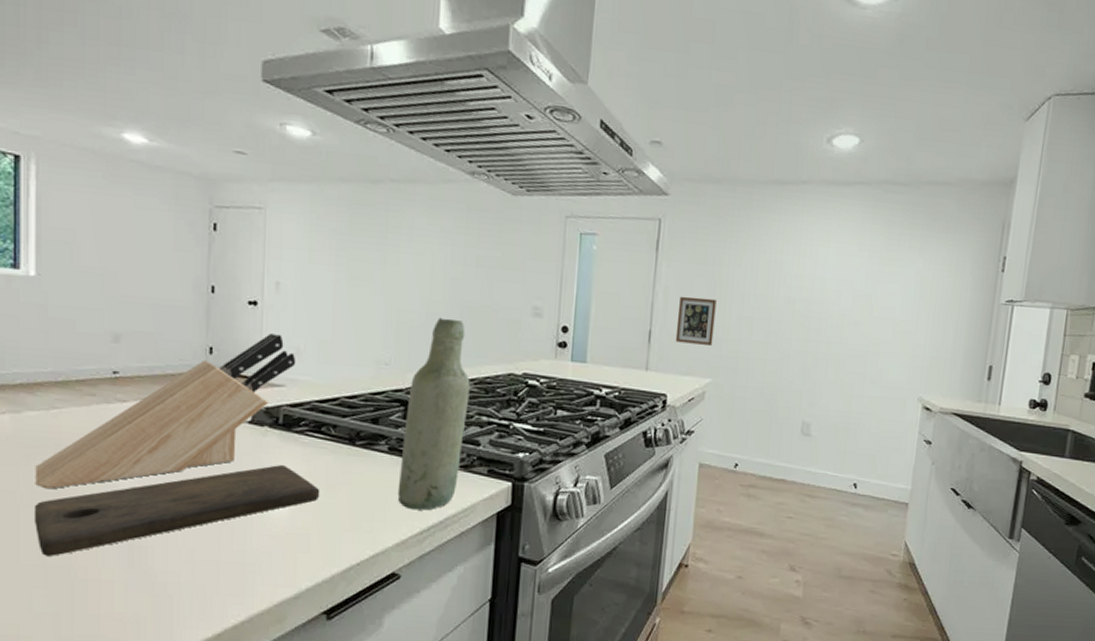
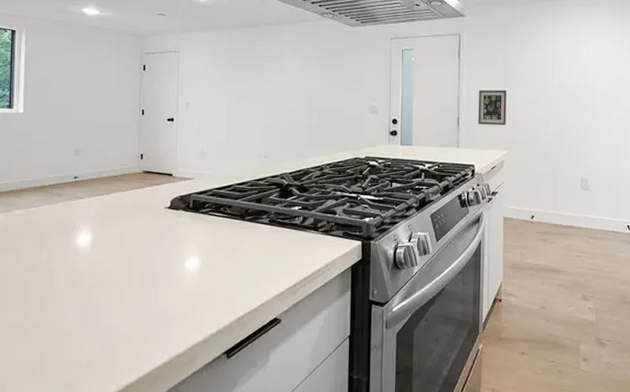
cutting board: present [33,465,320,556] -> none [18,239,220,318]
knife block: present [35,334,296,490] -> none [19,141,202,267]
bottle: present [397,317,470,511] -> none [277,120,327,267]

